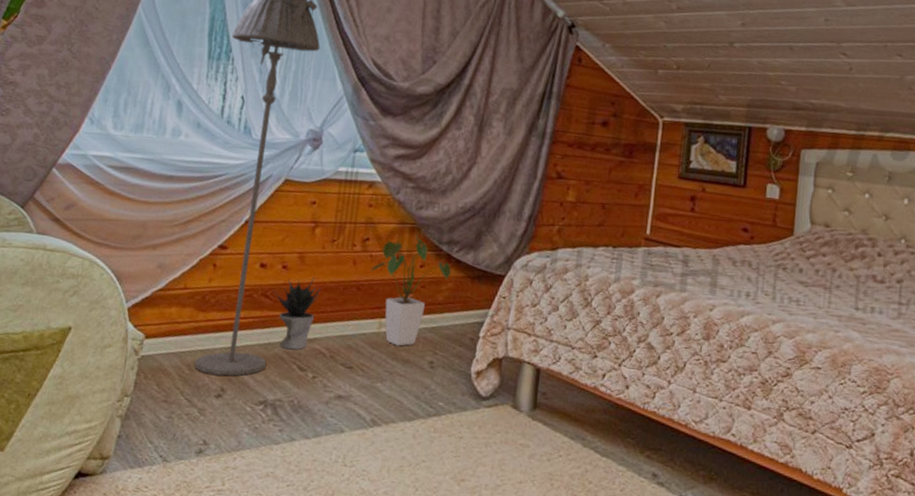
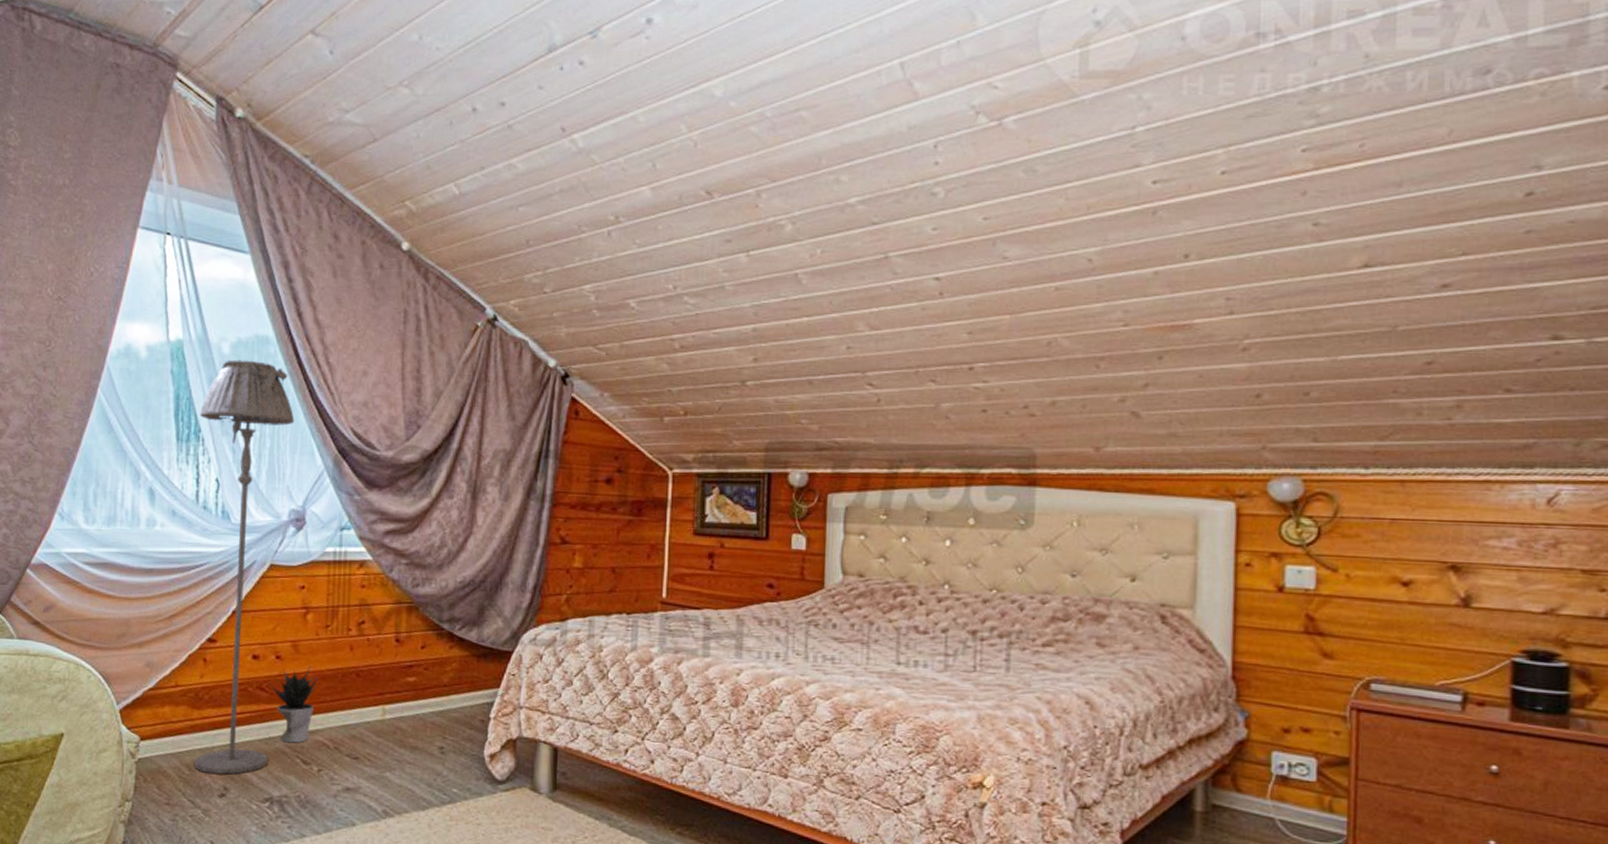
house plant: present [371,235,451,346] -> none [370,615,454,733]

